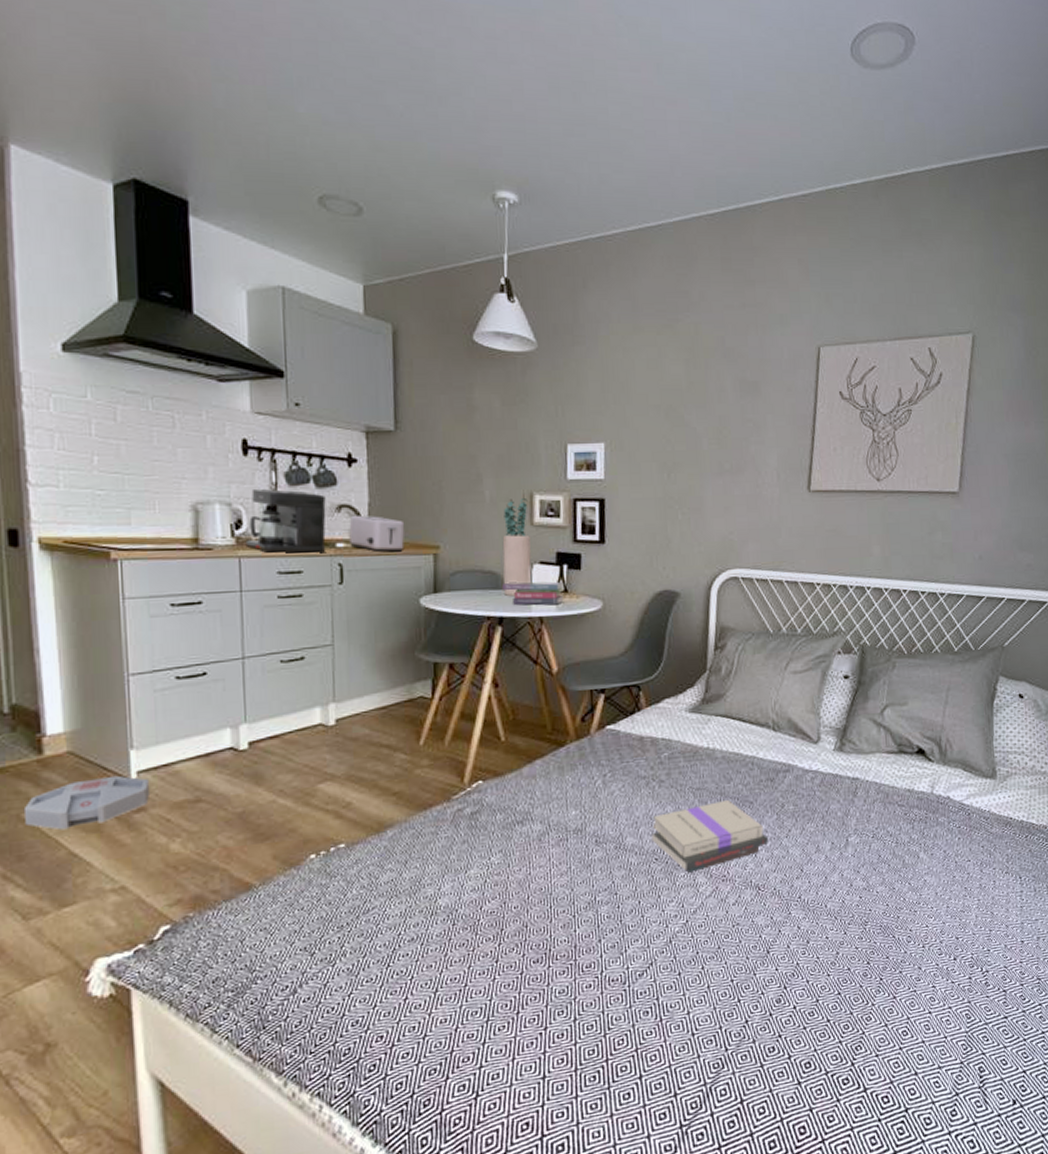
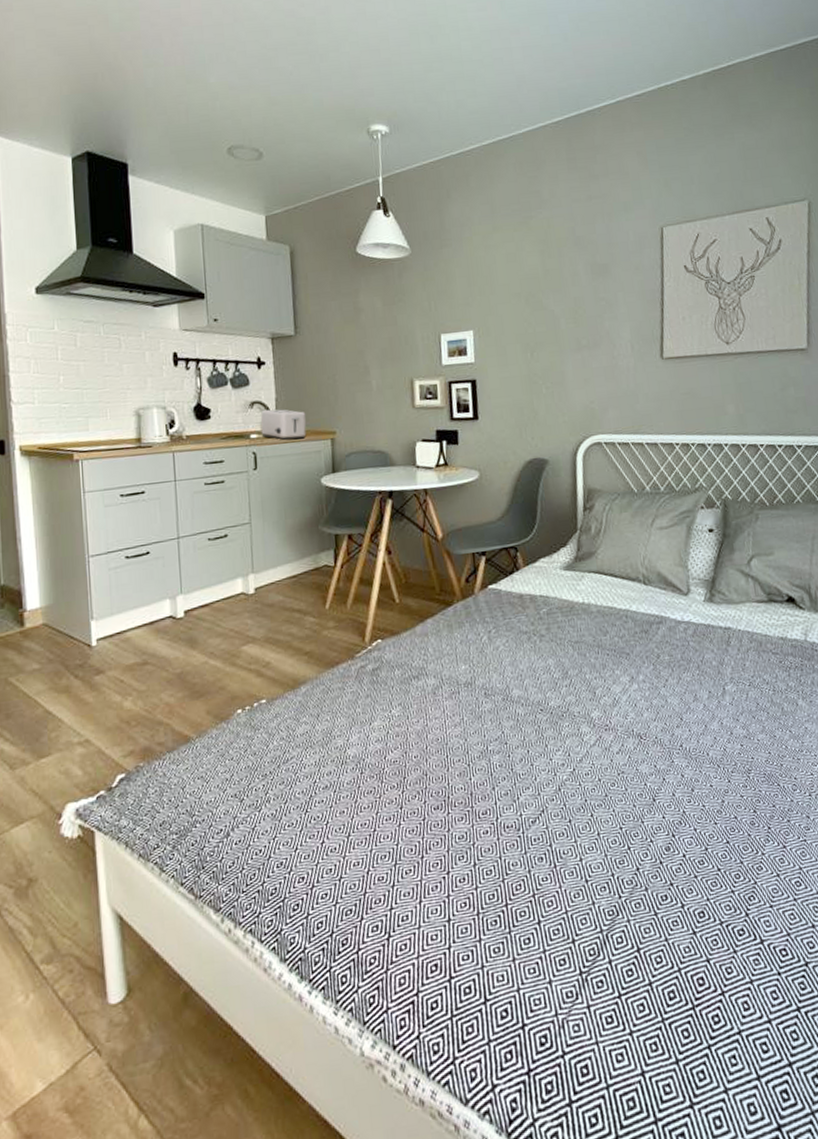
robot vacuum: present [23,775,151,830] -> none [10,643,108,692]
coffee maker: present [245,488,326,554] -> none [177,392,242,447]
books: present [501,581,564,606] -> none [390,456,445,479]
vase: present [502,493,532,597] -> none [388,380,416,473]
books: present [651,799,768,873] -> none [535,651,647,723]

